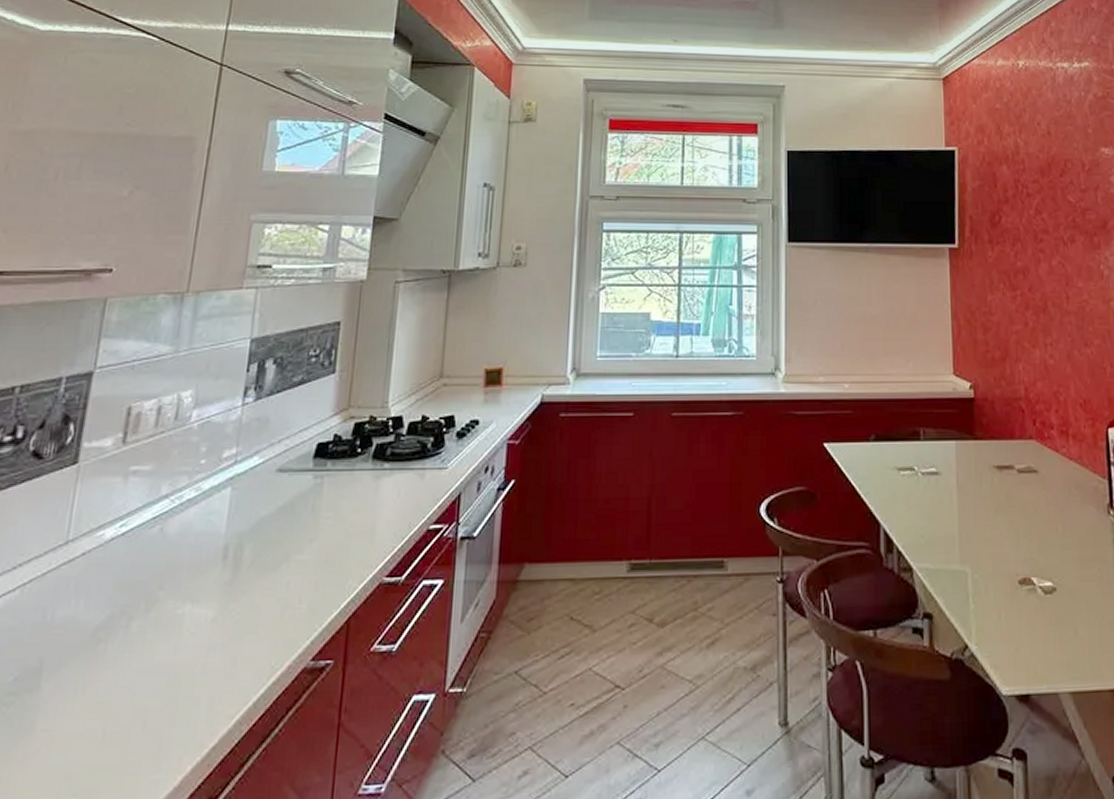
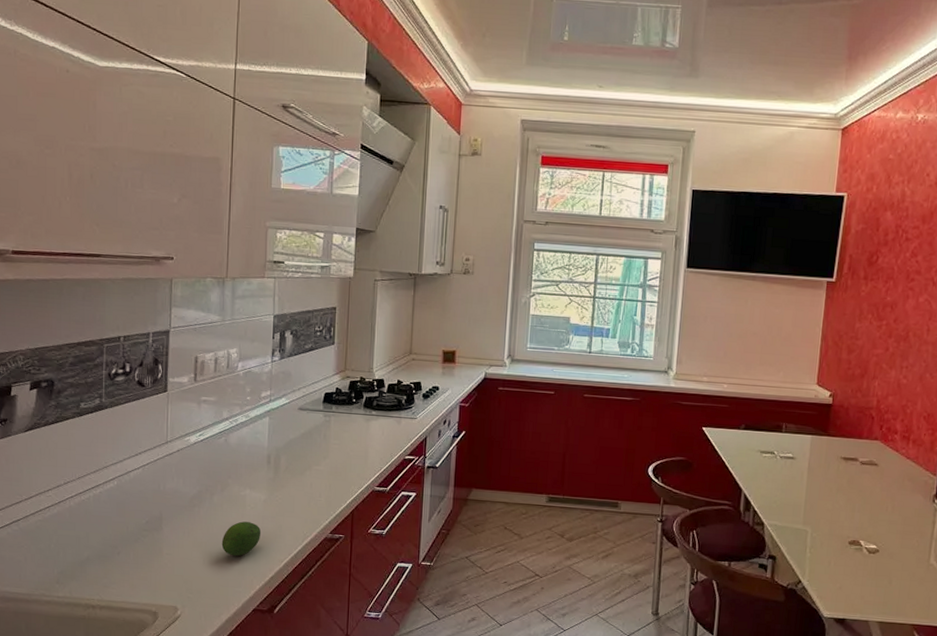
fruit: none [136,657,204,719] -> present [221,521,262,556]

